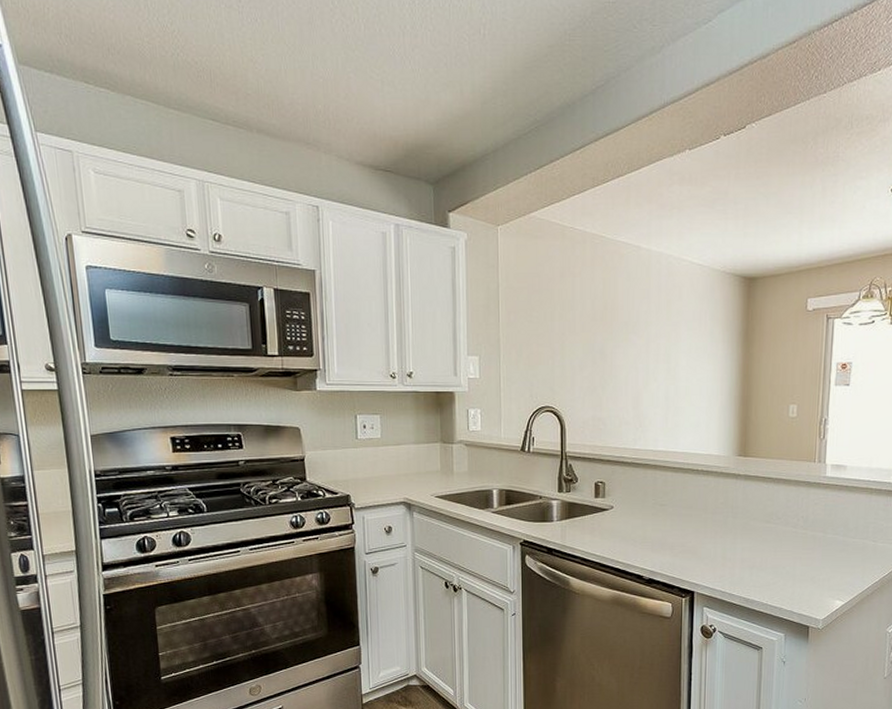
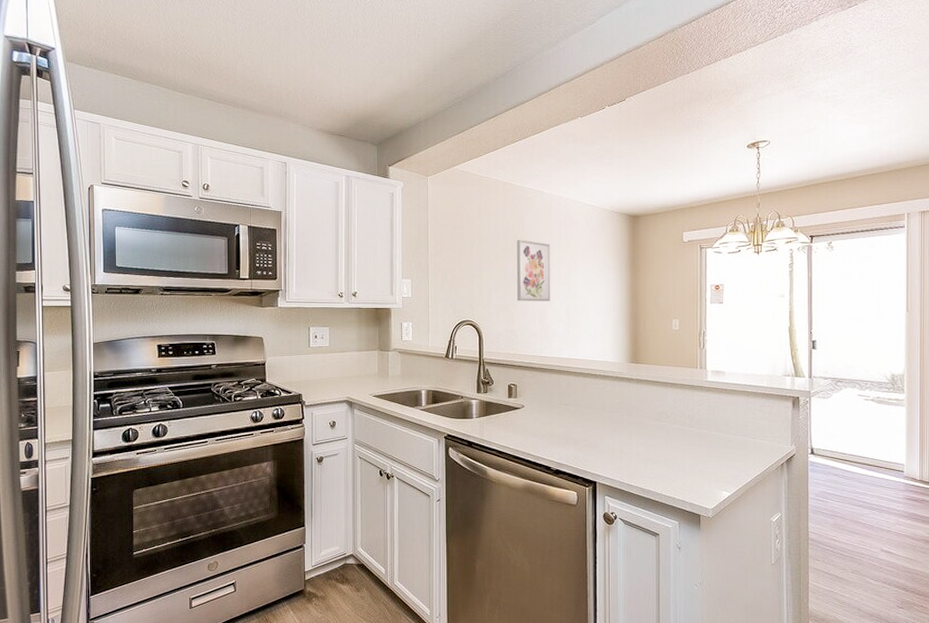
wall art: none [606,306,648,383] -> present [516,239,550,301]

